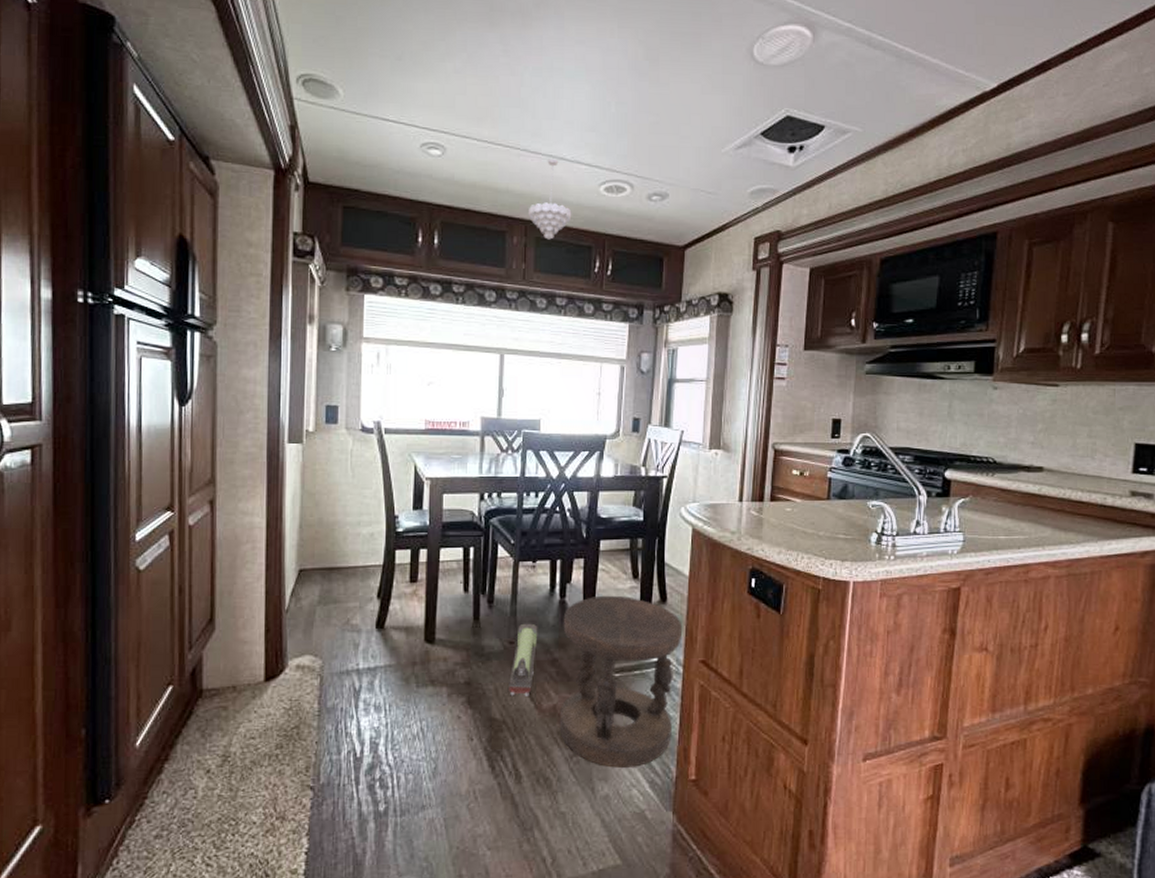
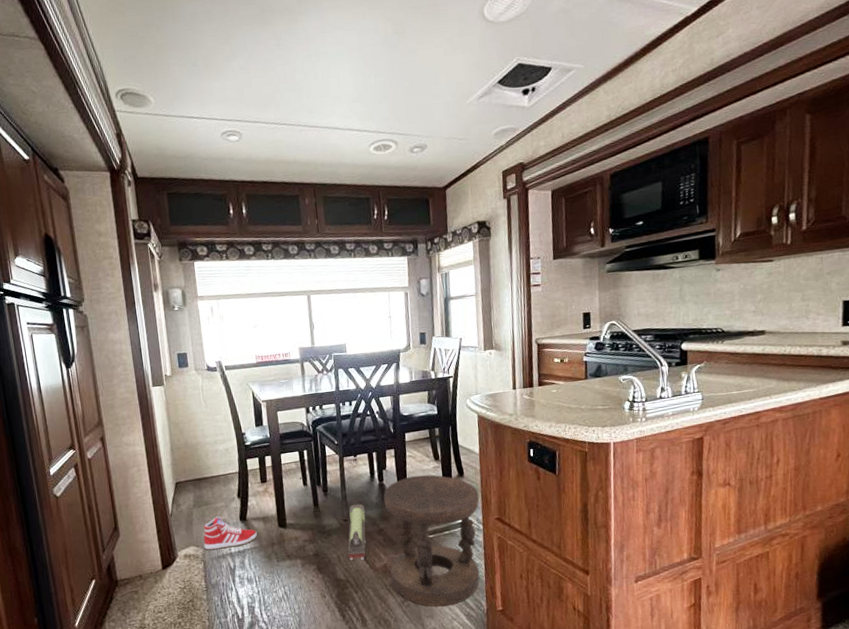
sneaker: none [324,619,395,663] -> present [203,516,257,550]
pendant light: present [528,158,572,240] -> none [314,129,350,197]

